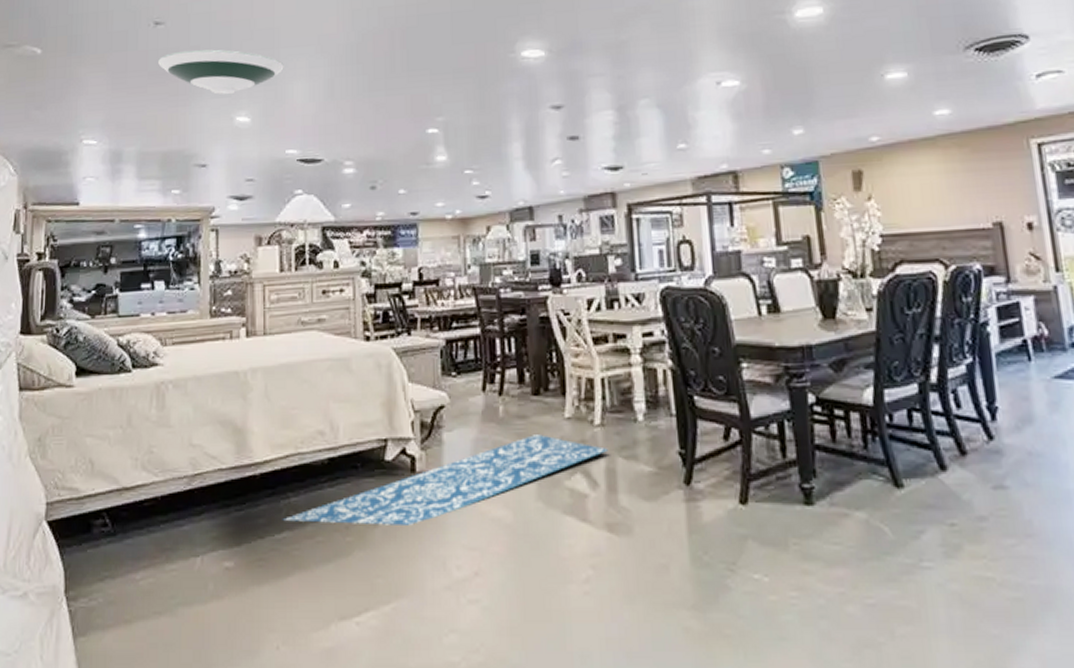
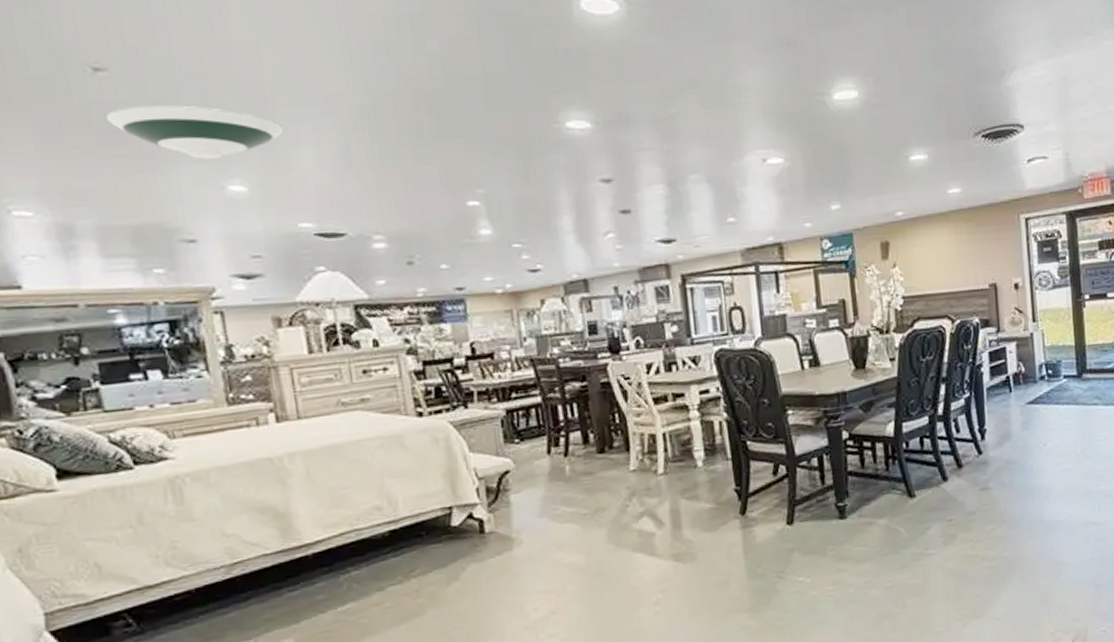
rug: present [282,434,608,525] -> none [344,487,672,594]

